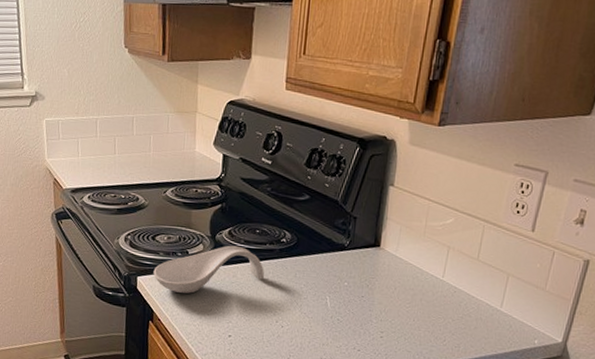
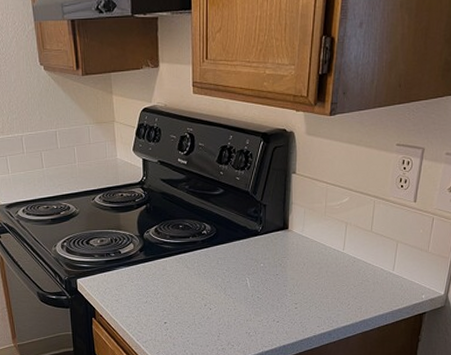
spoon rest: present [153,245,264,294] -> none [91,241,190,290]

